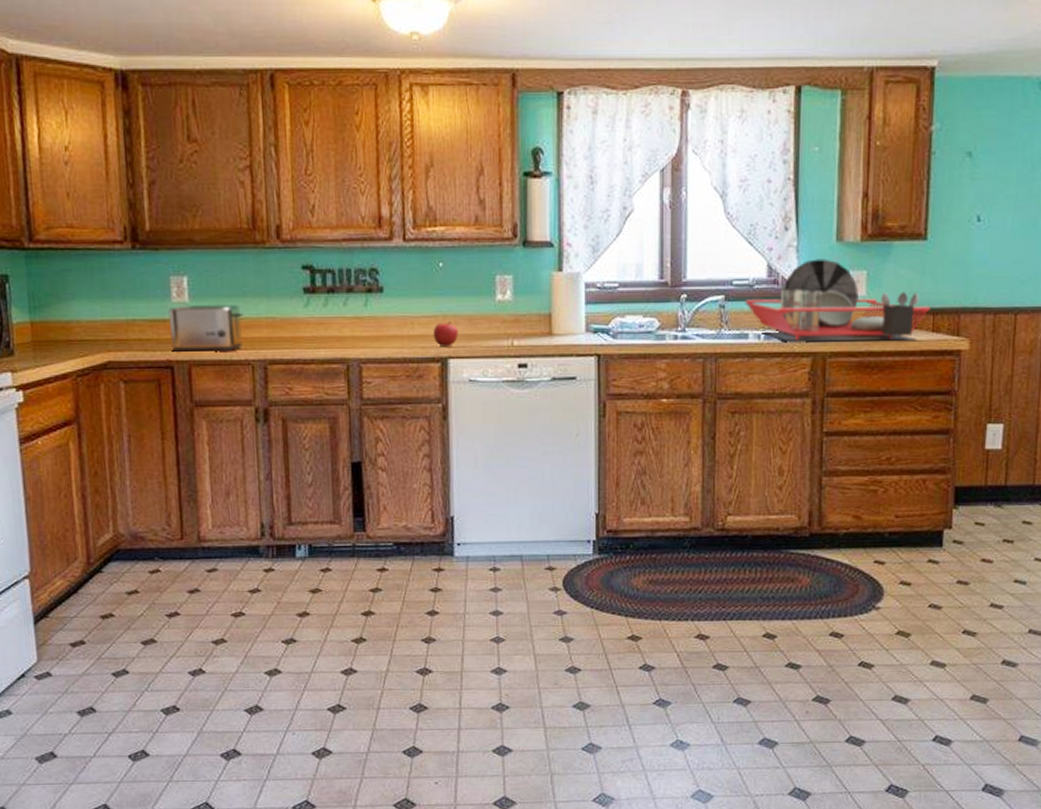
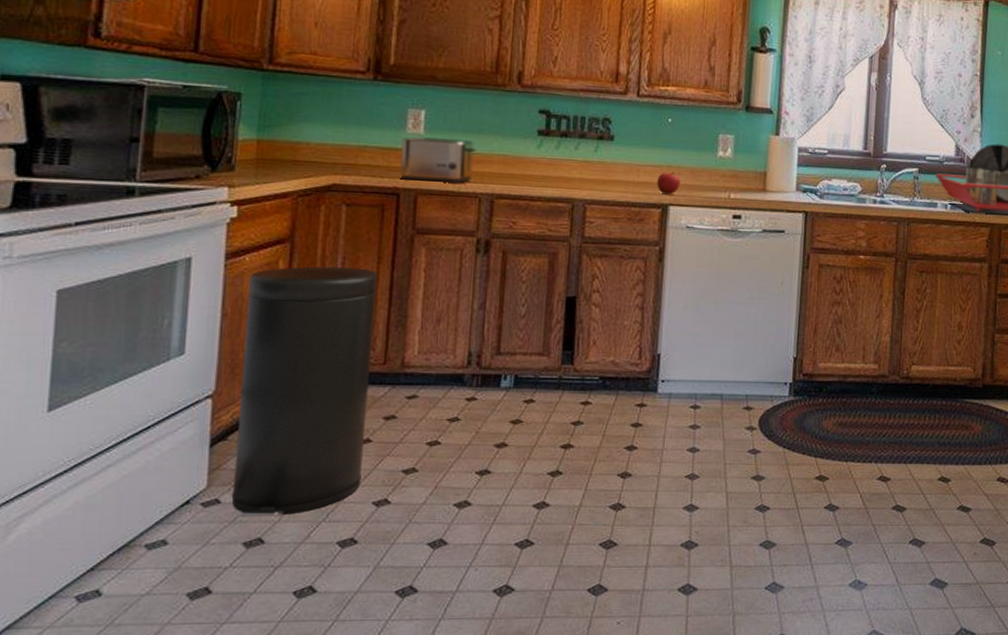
pedal bin: none [44,445,175,689] -> present [231,266,379,518]

